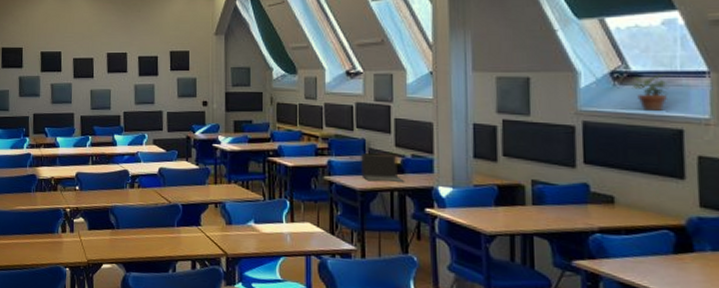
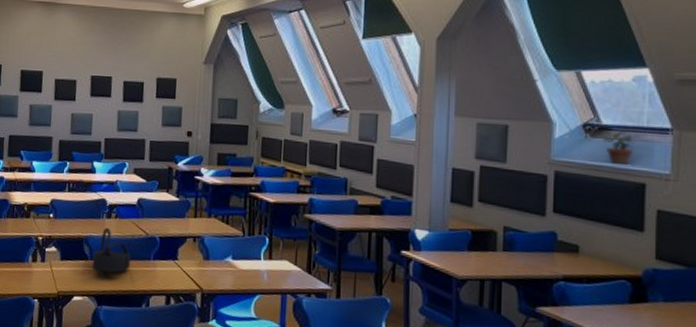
backpack: none [118,197,155,245] -> present [91,227,131,277]
laptop: present [360,153,405,183] -> none [340,192,384,225]

